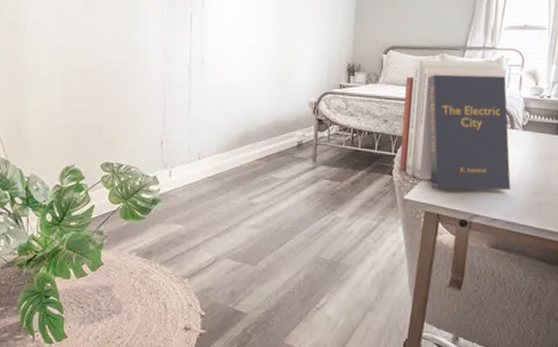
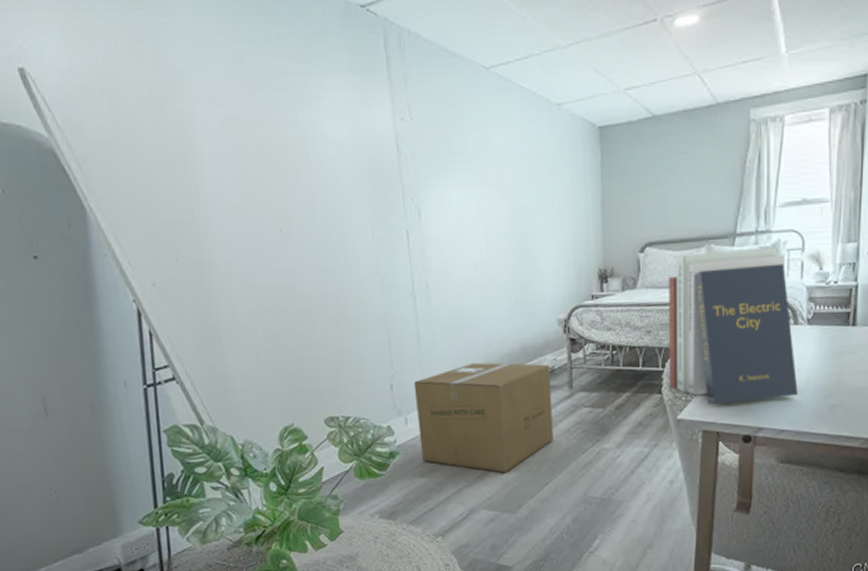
box: none [179,130,299,229] -> present [413,362,554,474]

